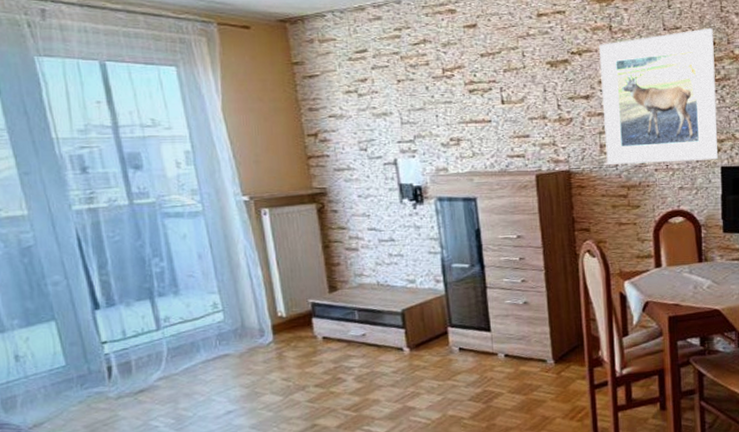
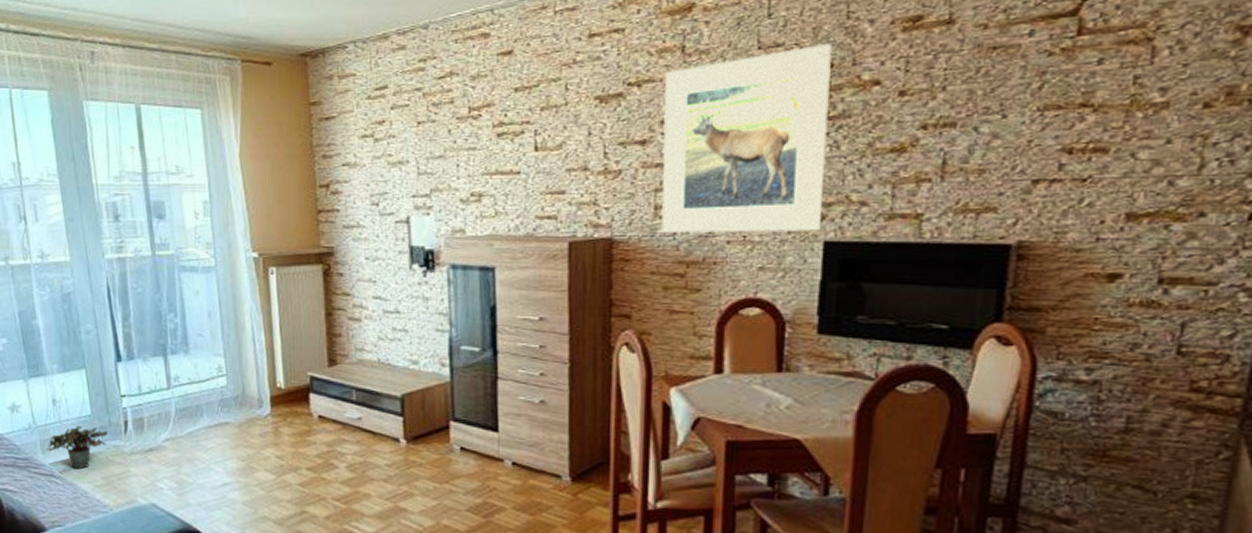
potted plant: none [10,377,88,423] -> present [47,426,107,470]

